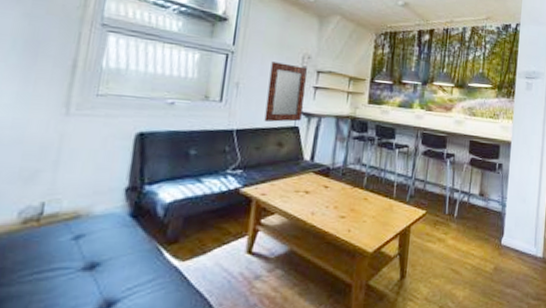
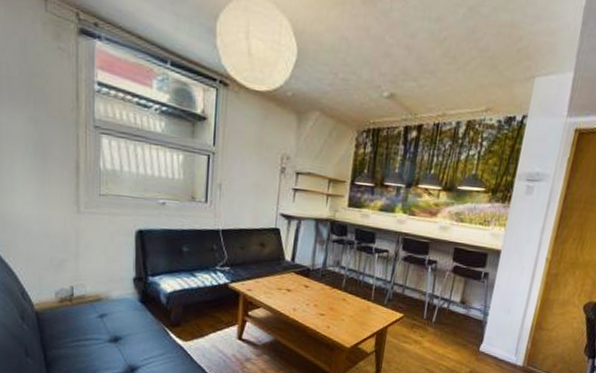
home mirror: present [264,62,307,122] -> none [247,163,286,224]

